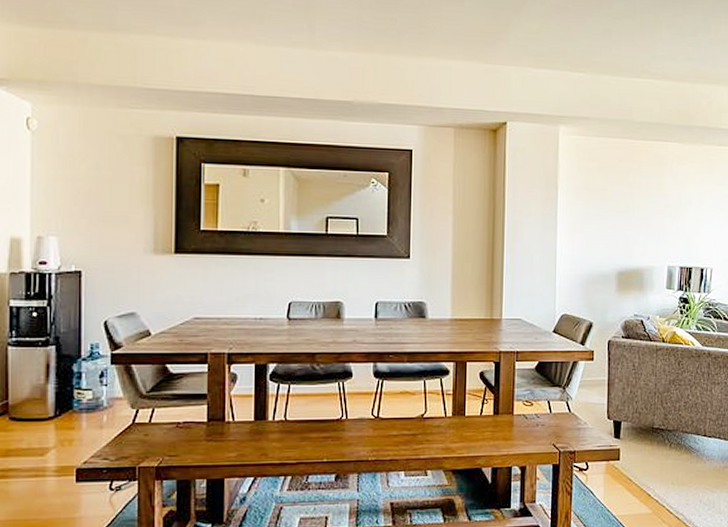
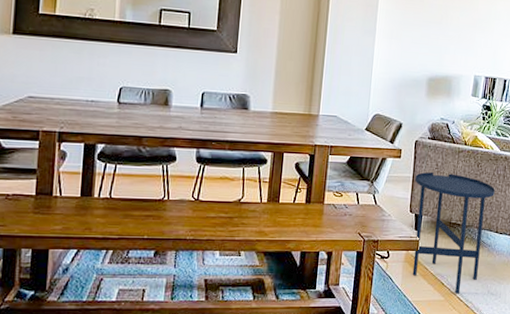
side table: none [610,374,700,506] -> present [412,172,495,294]

